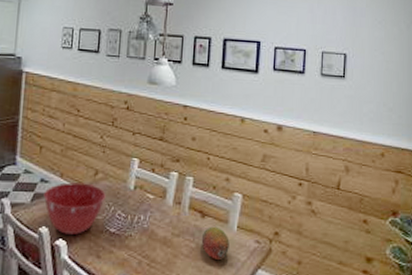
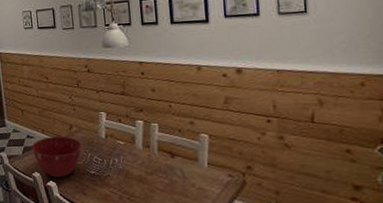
fruit: present [201,226,230,259] -> none [173,164,202,193]

